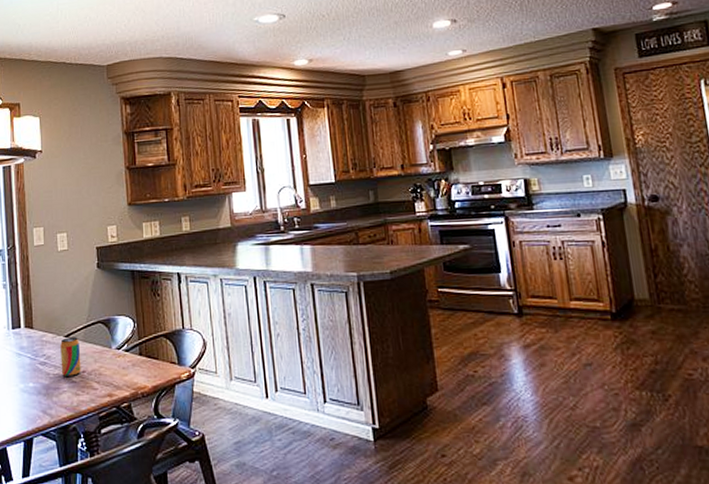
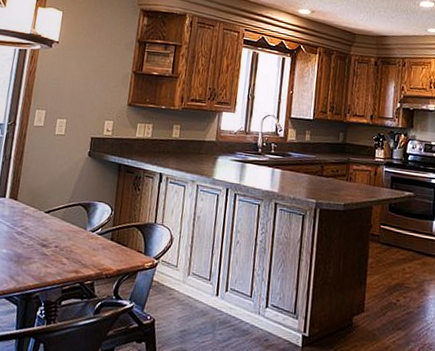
beverage can: present [60,337,81,376] -> none [35,213,58,250]

